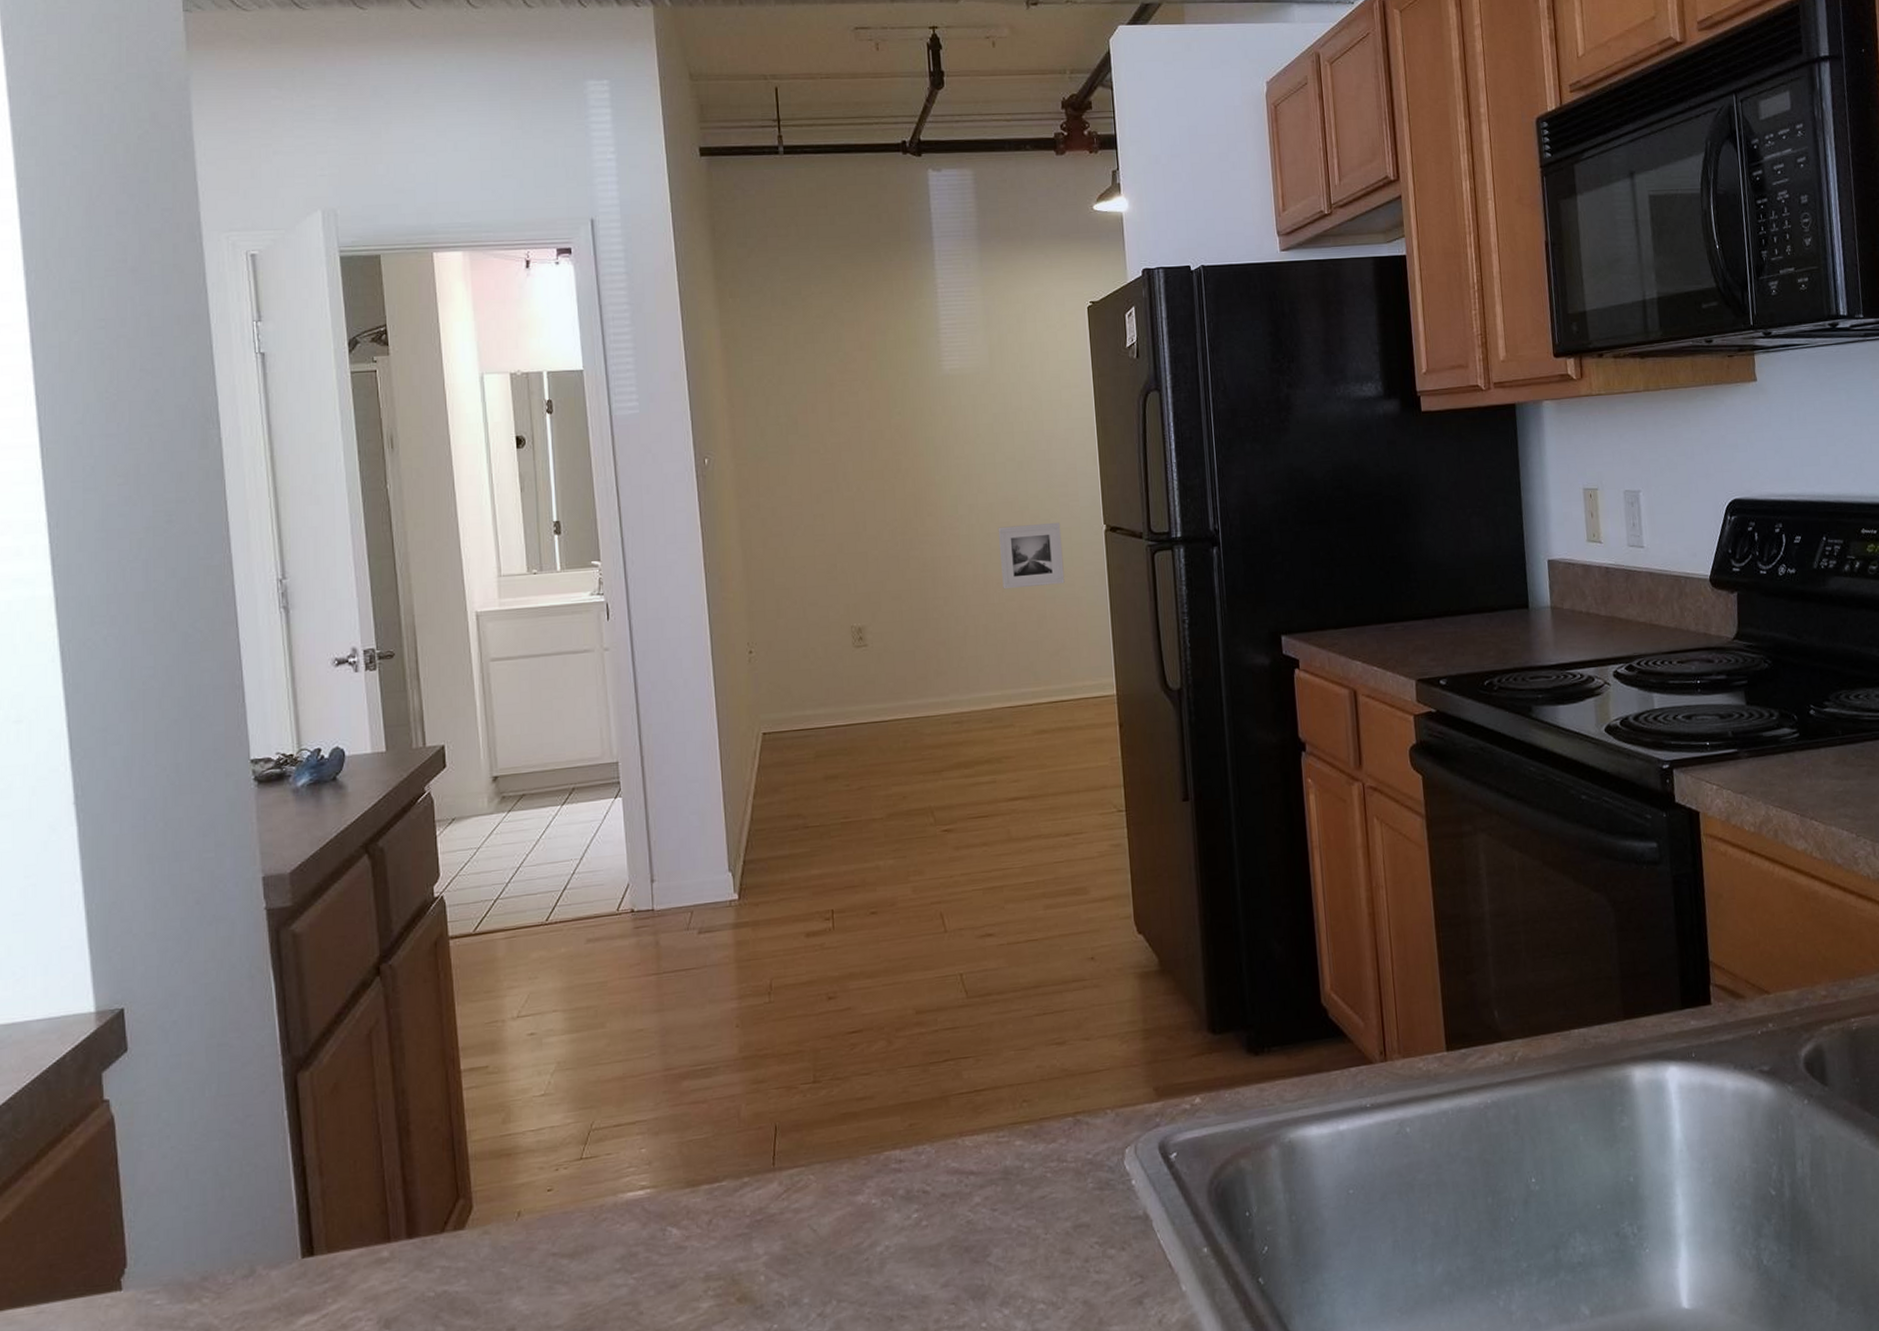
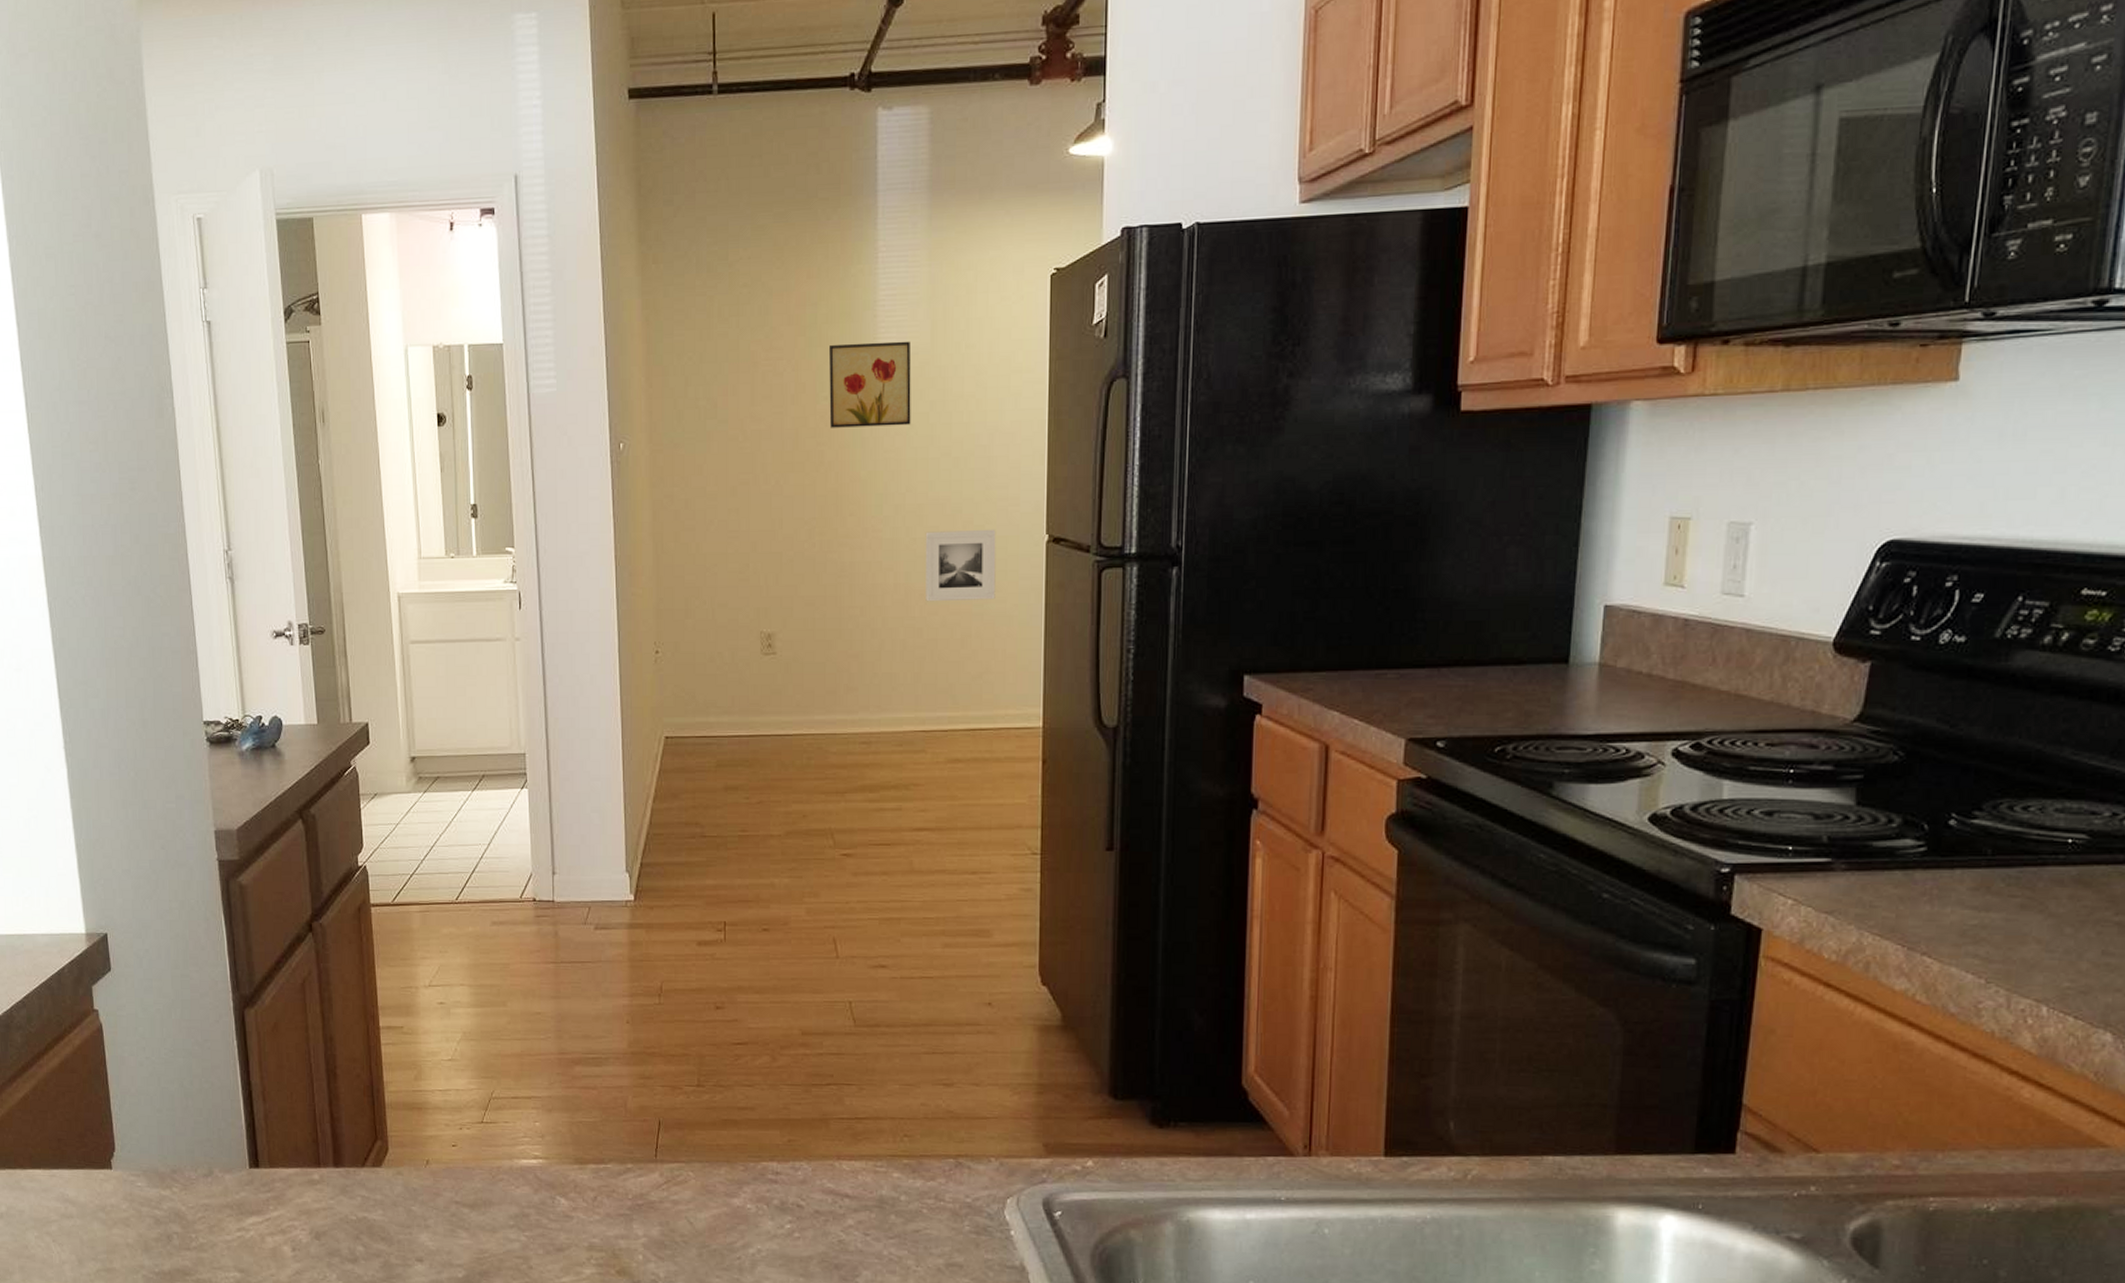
wall art: none [898,362,977,439] -> present [828,341,912,428]

